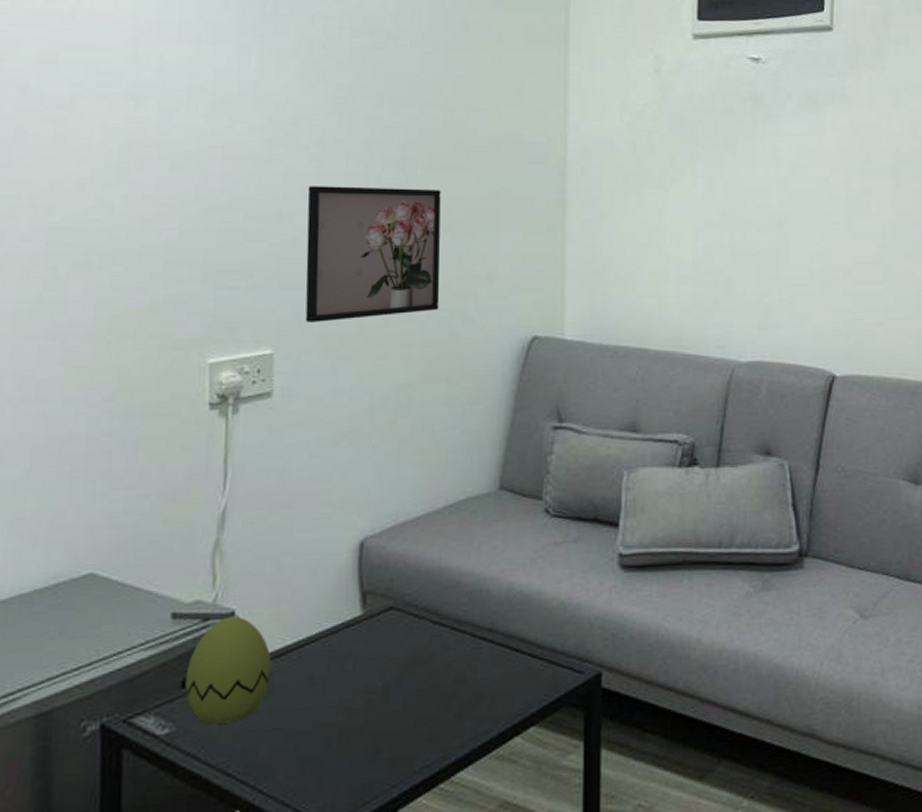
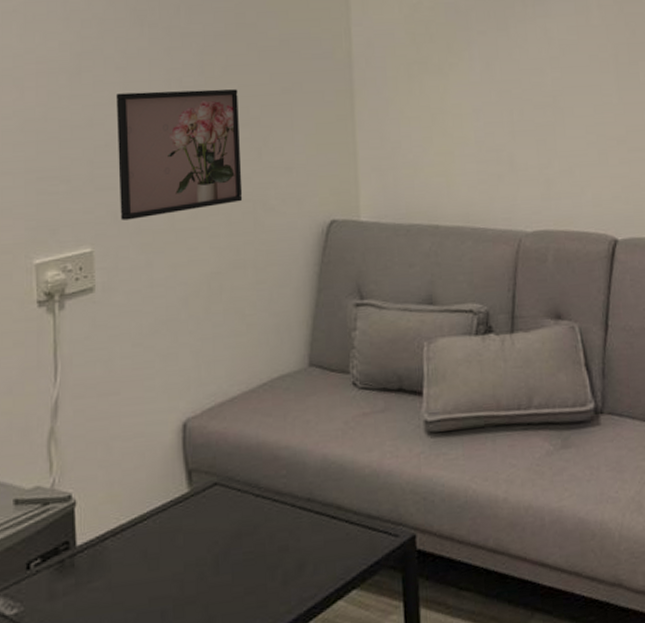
decorative egg: present [185,616,272,724] -> none [30,499,108,603]

